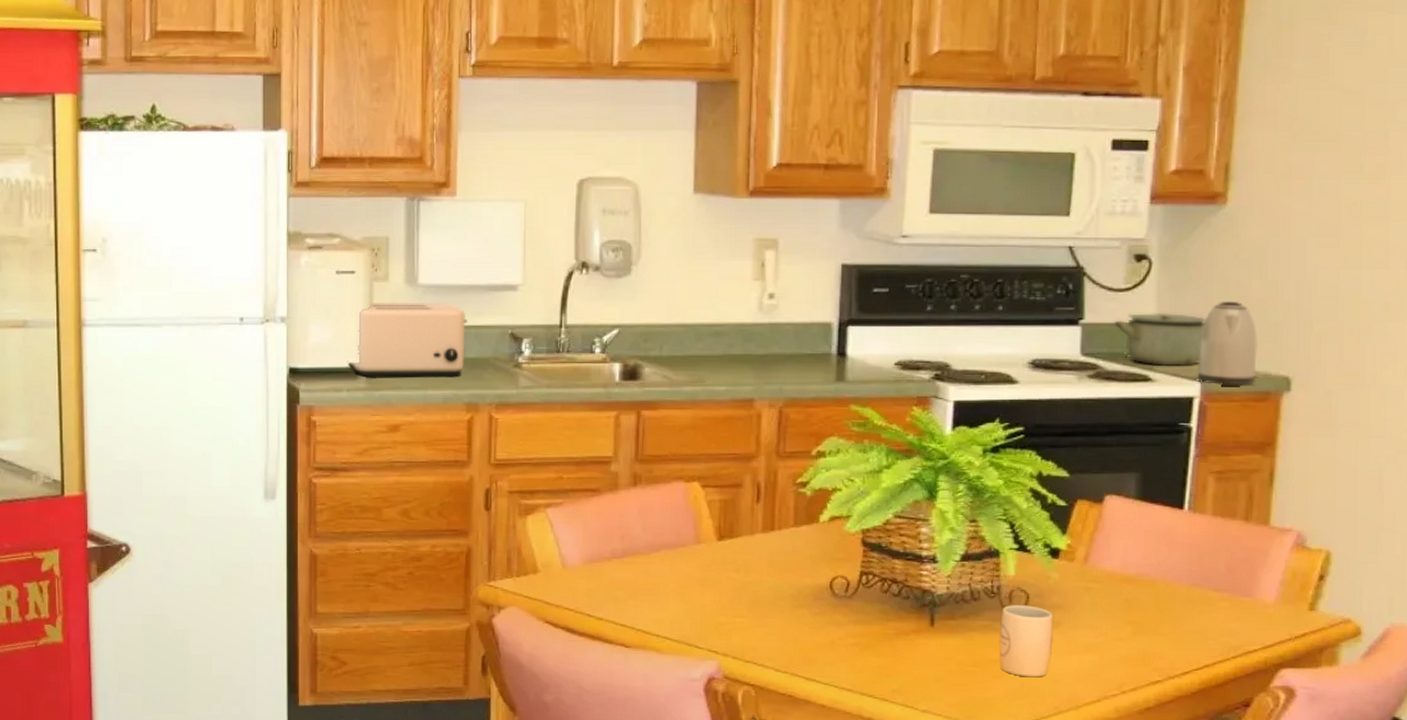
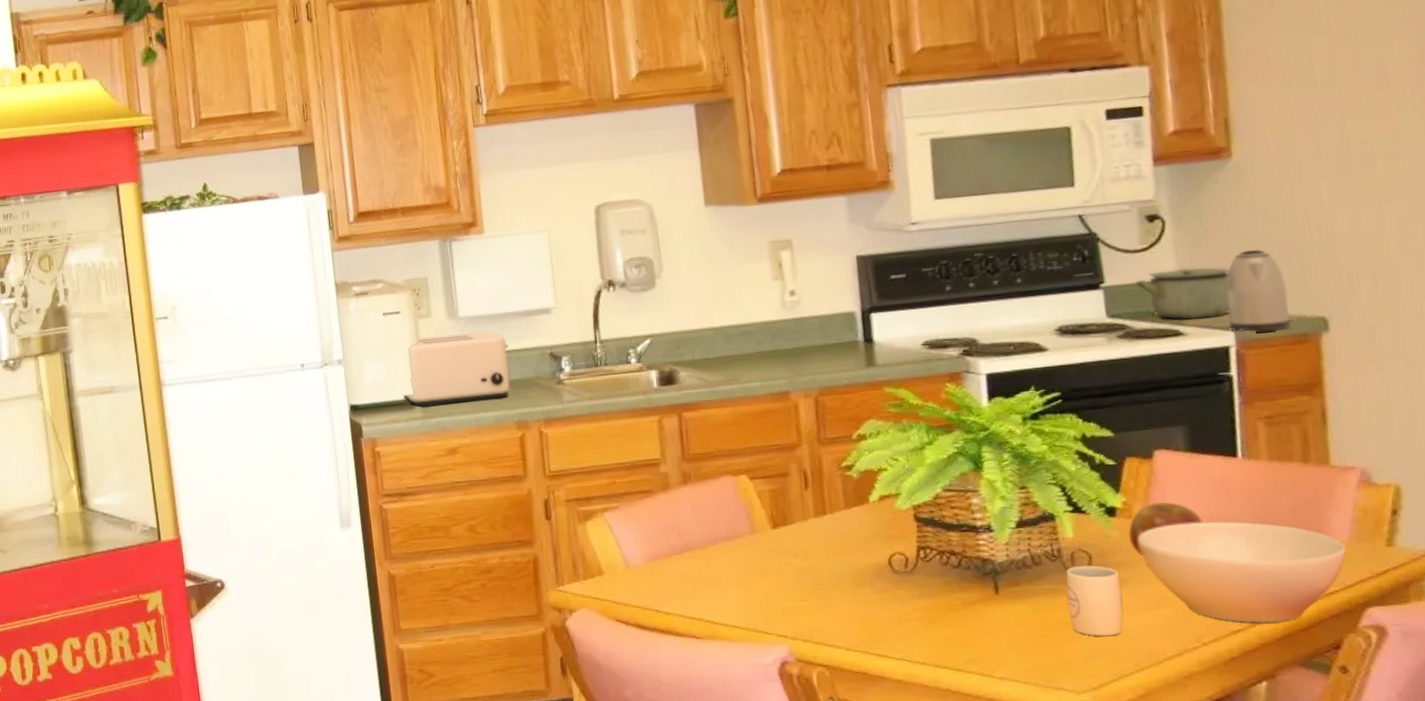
fruit: none [1067,547,1141,600] -> present [1128,502,1203,556]
bowl: none [1075,571,1271,676] -> present [1137,521,1347,623]

